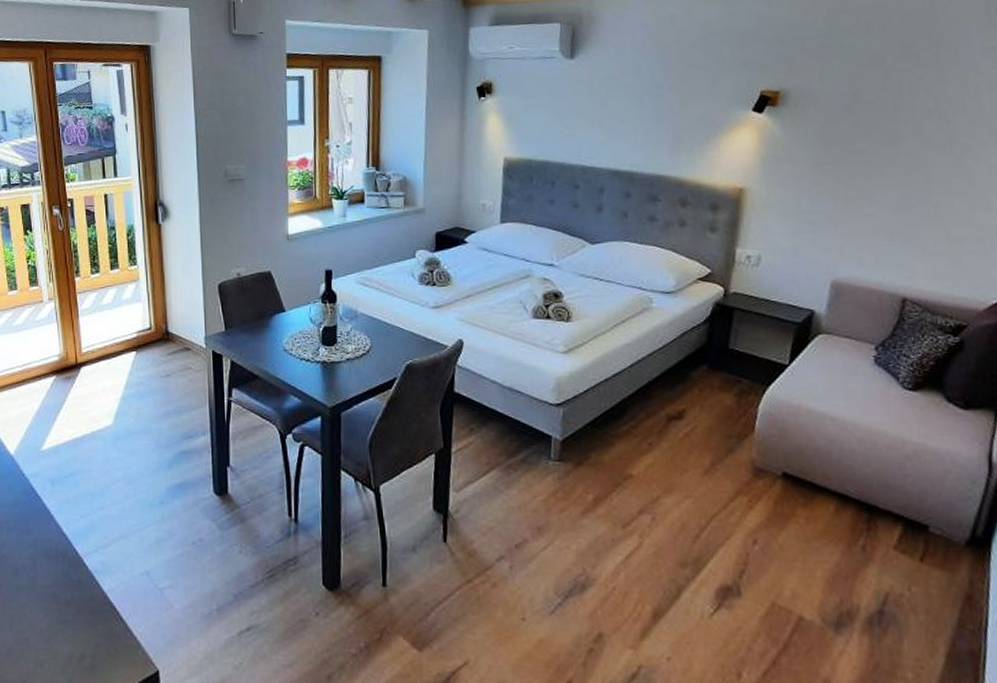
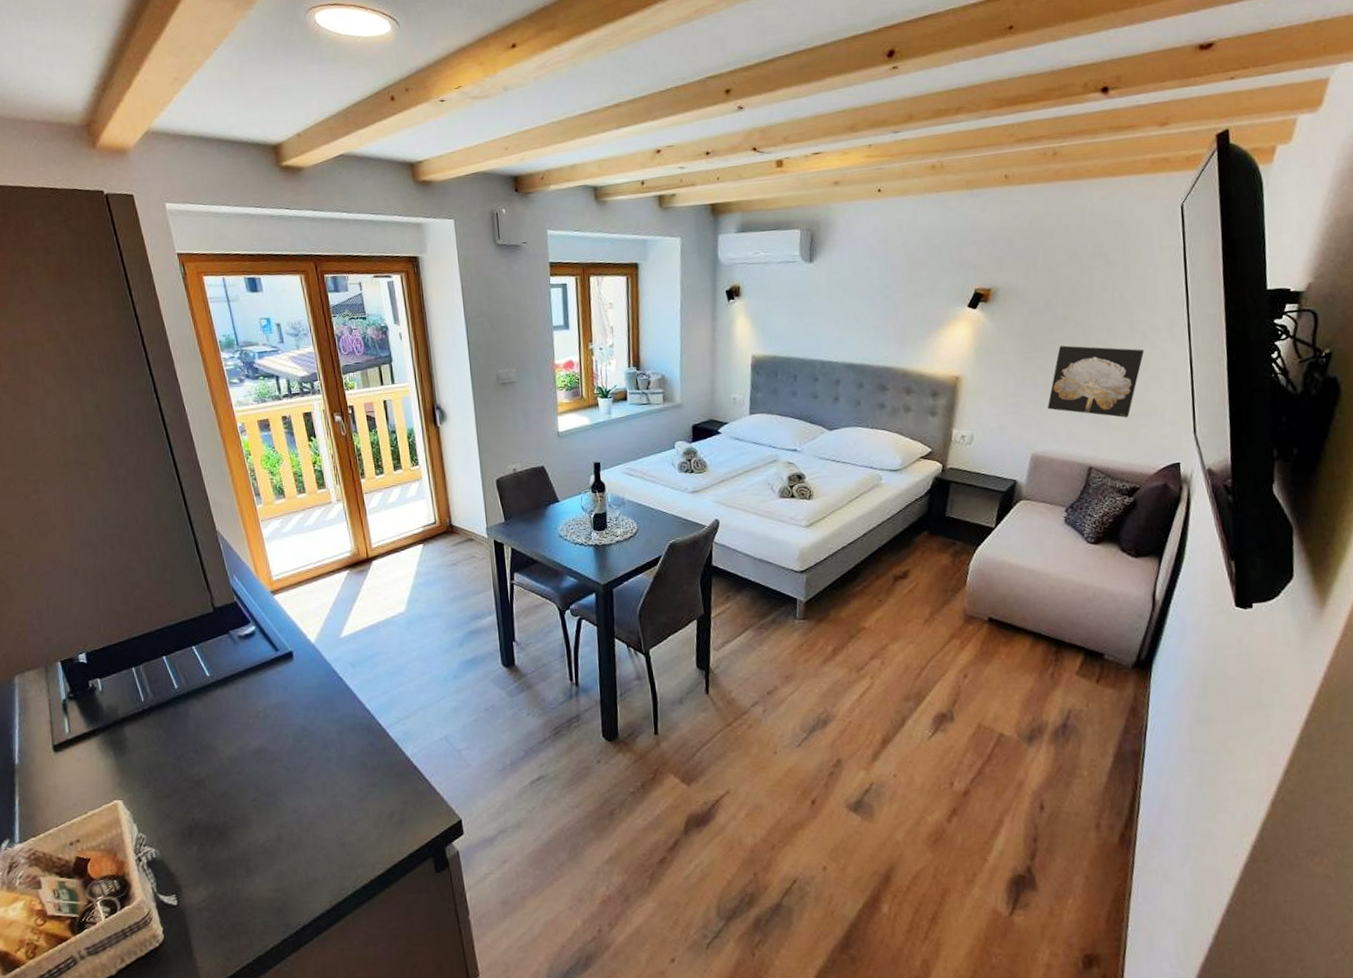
wall art: none [850,157,967,243] -> present [1048,345,1145,418]

